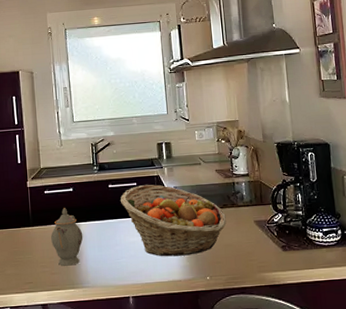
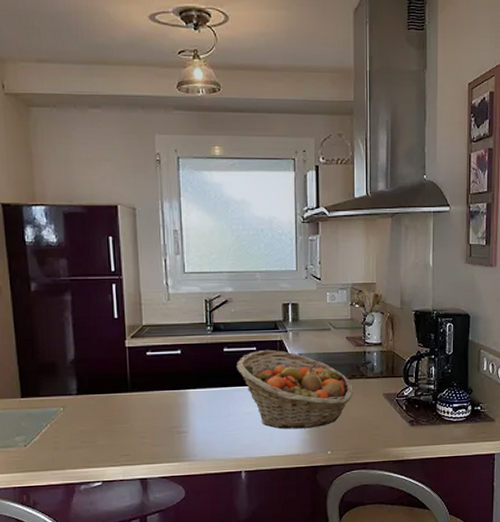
teapot: present [51,208,83,266] -> none [153,372,192,437]

